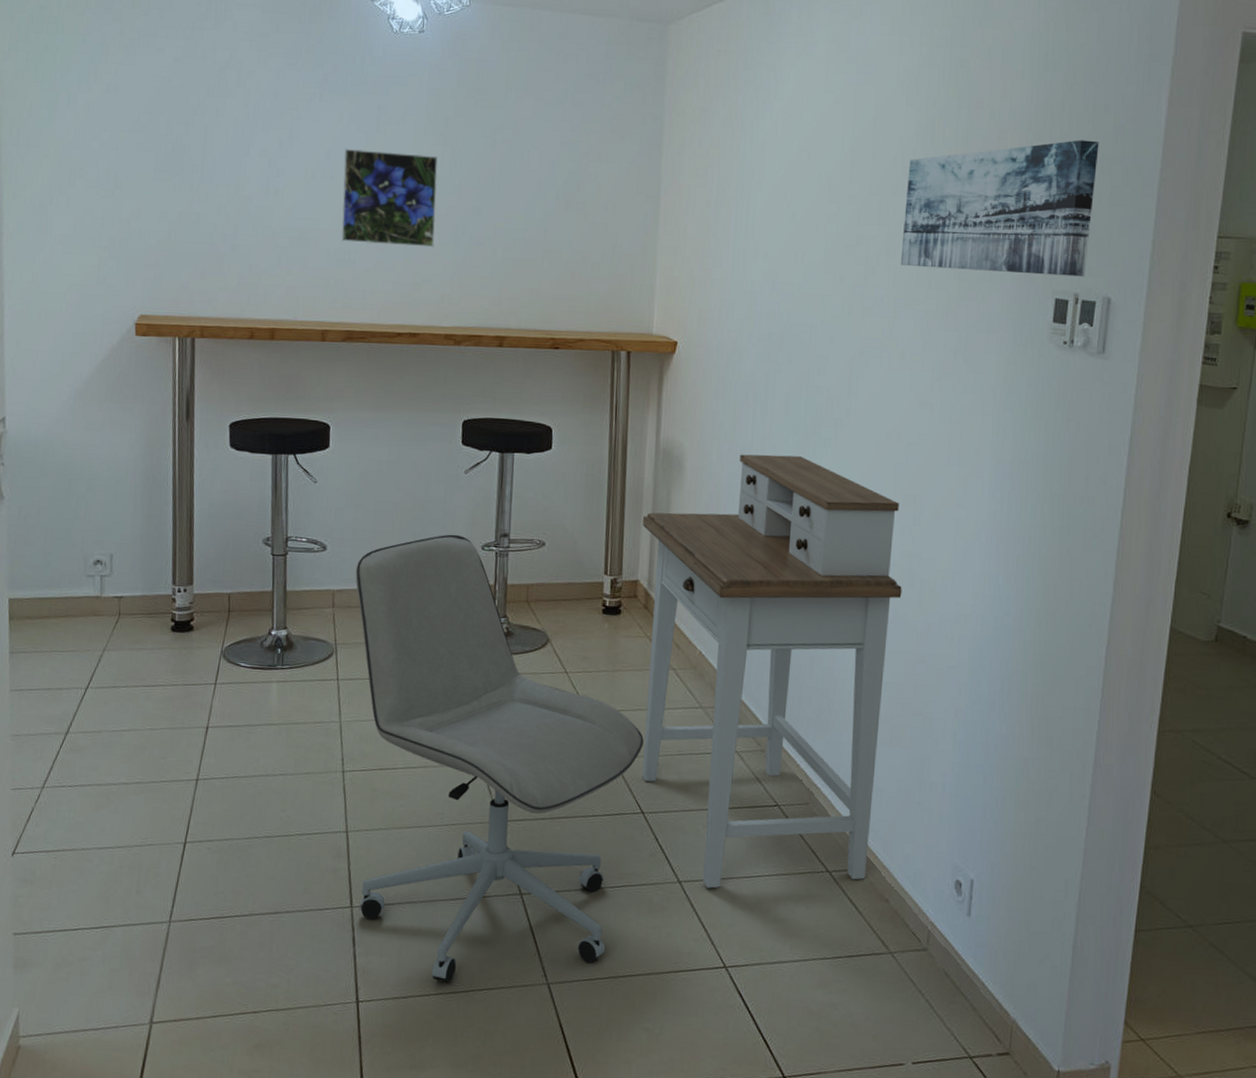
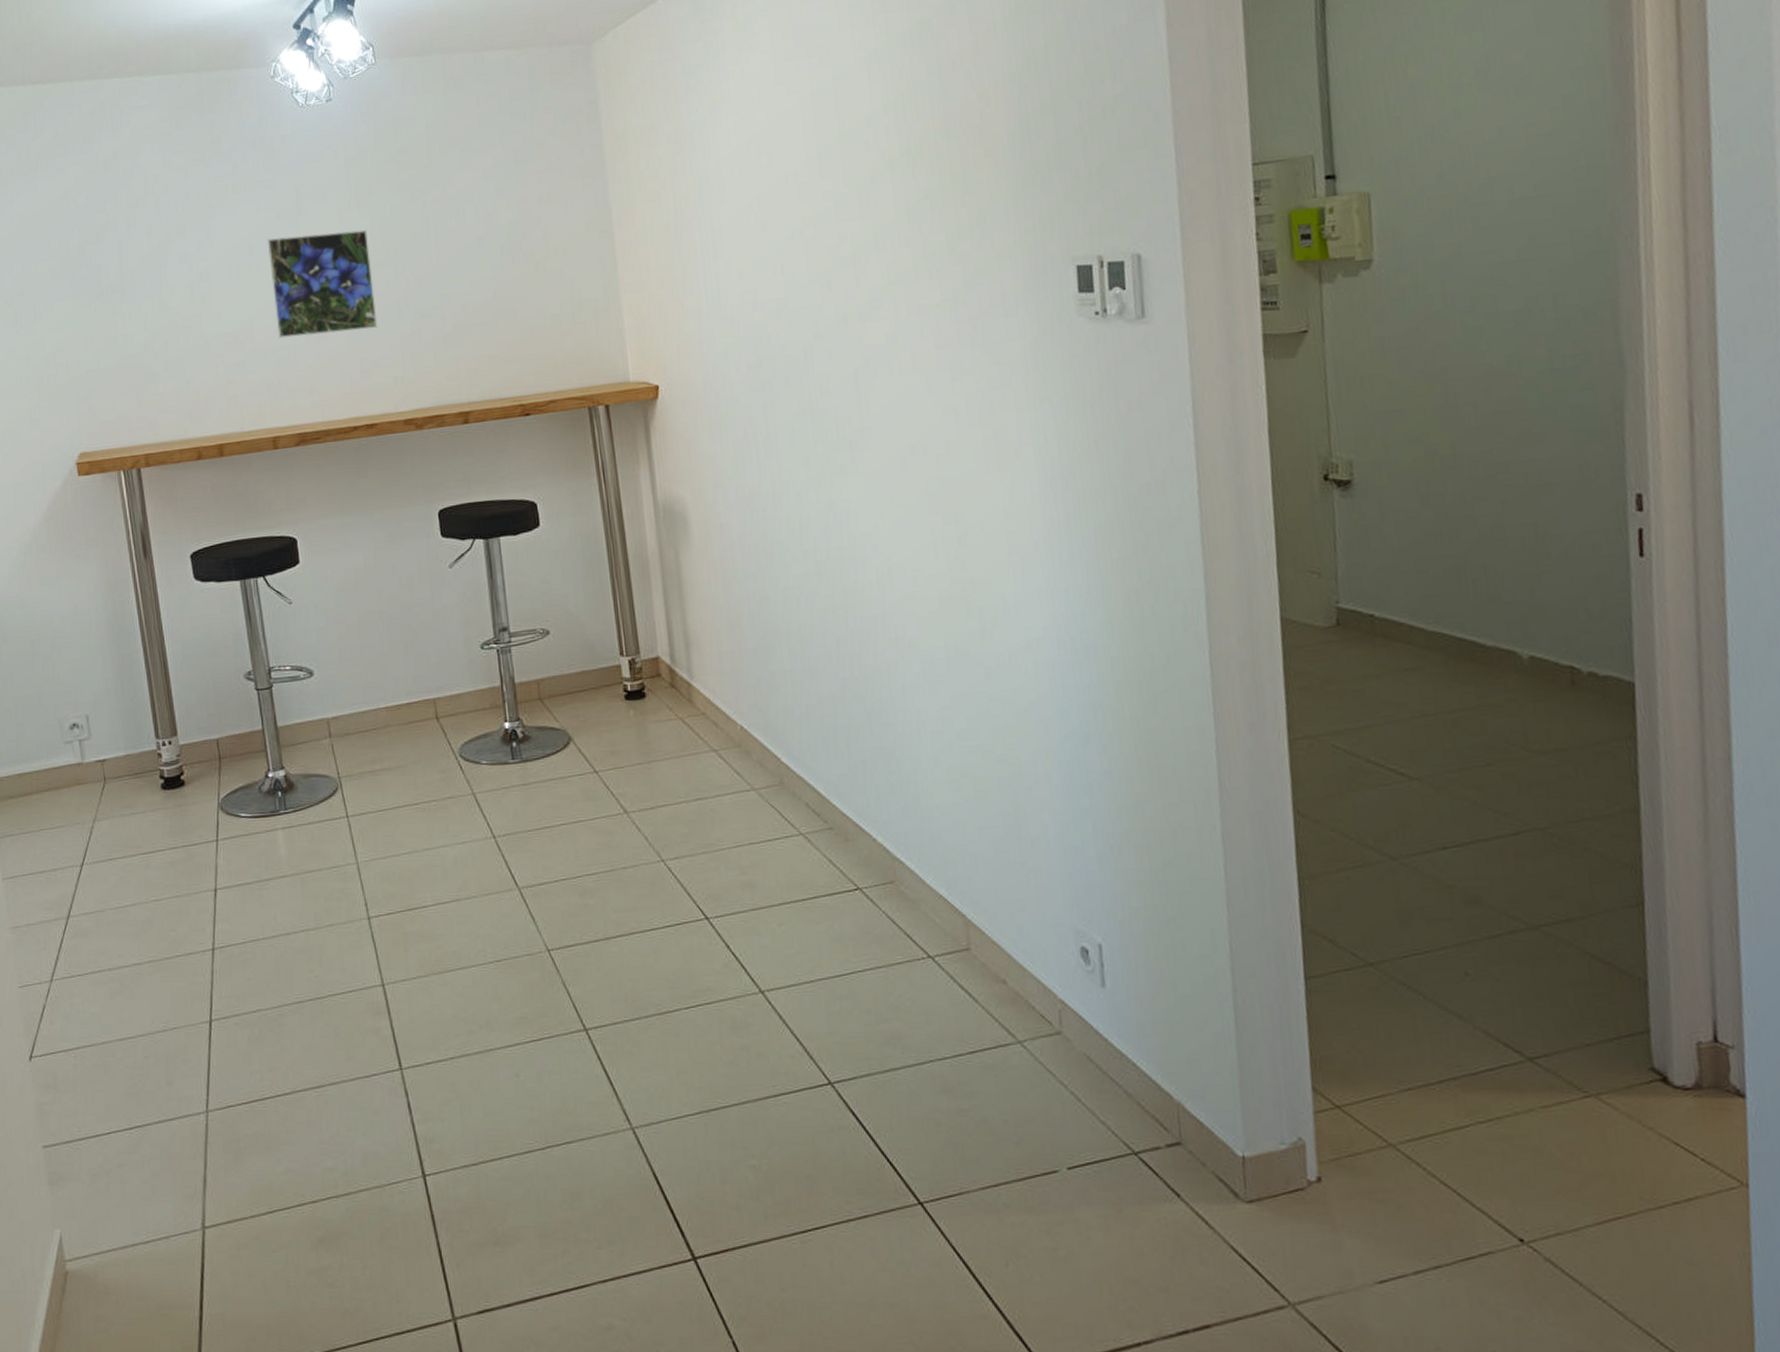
office chair: present [355,534,644,983] -> none [348,636,695,1142]
desk: present [642,454,902,889] -> none [652,490,975,995]
wall art: present [900,140,1099,277] -> none [883,82,1106,259]

